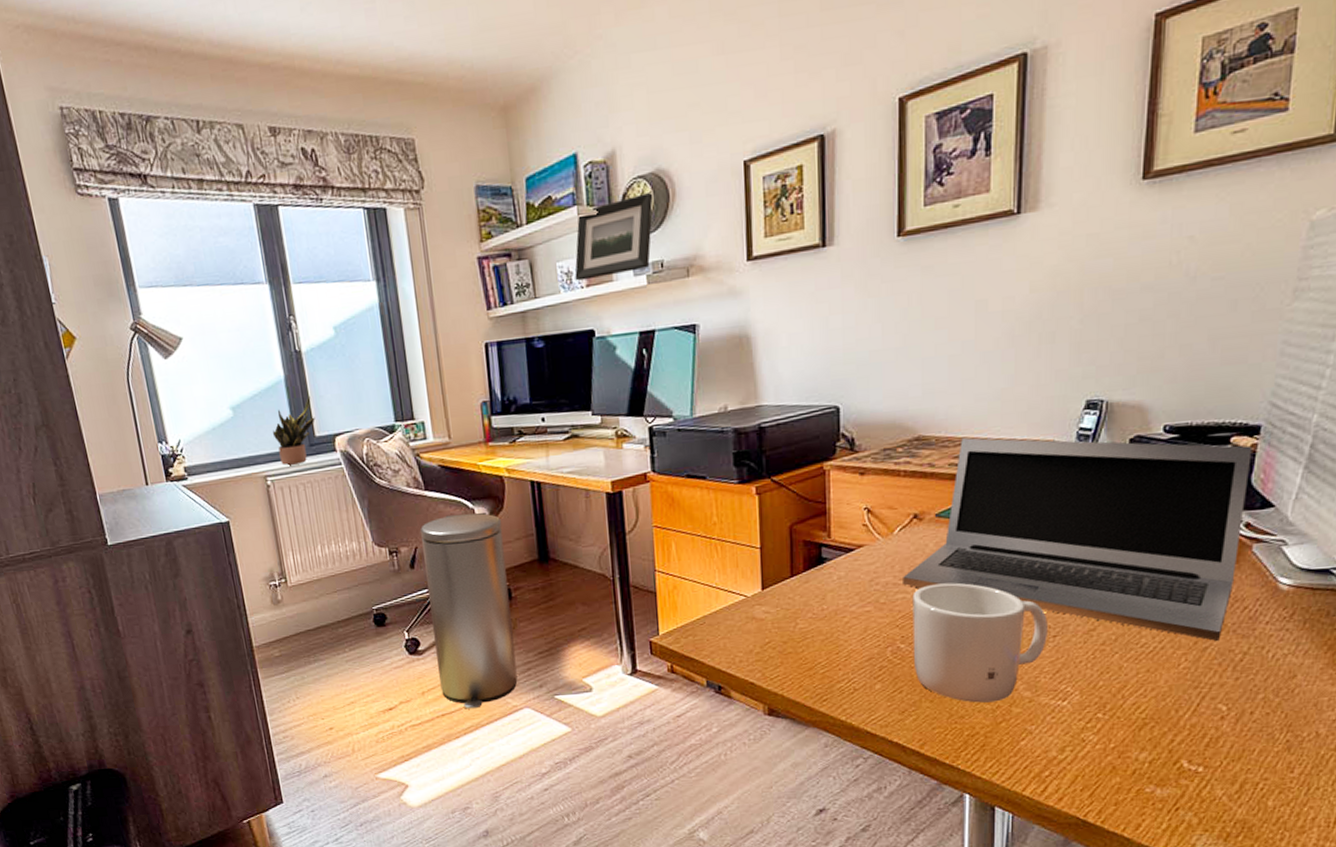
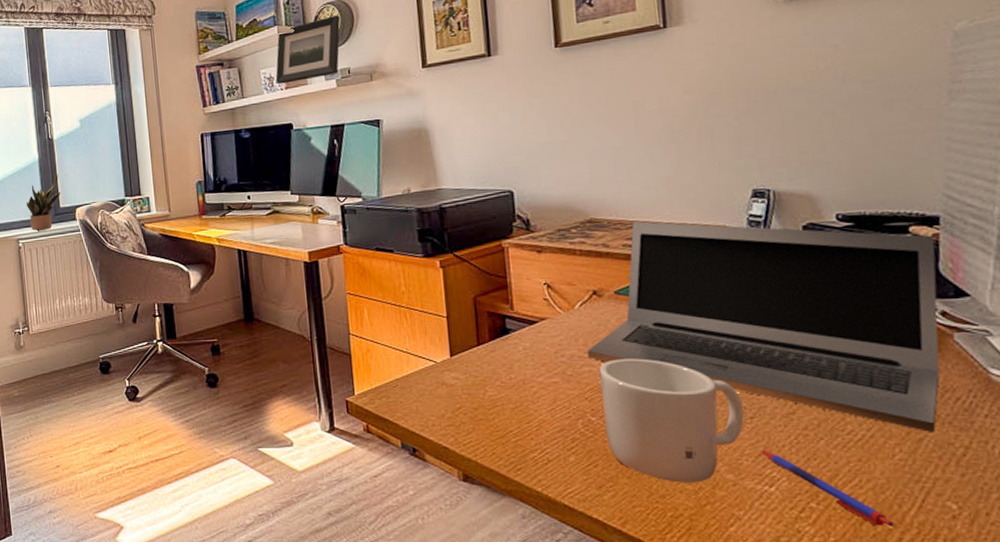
pedal bin: present [419,512,518,709] -> none [142,275,225,456]
pen: none [1057,666,1169,731] -> present [759,449,894,527]

